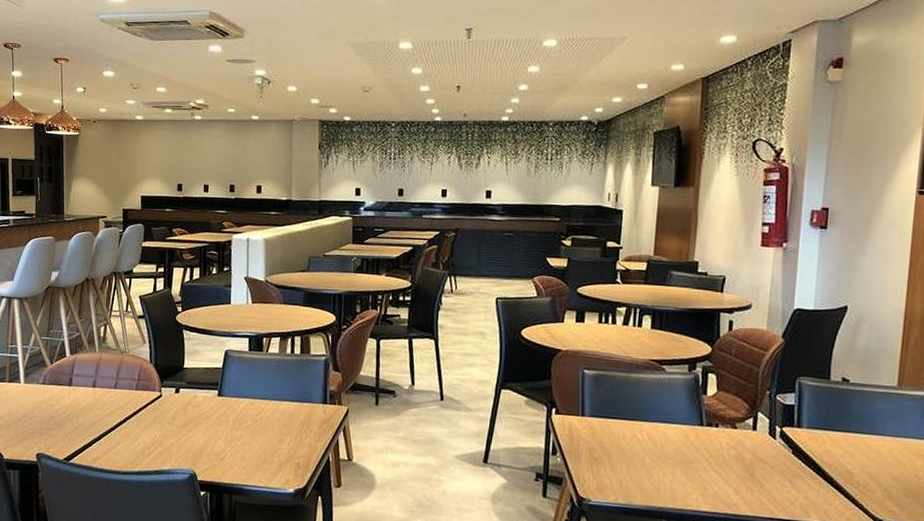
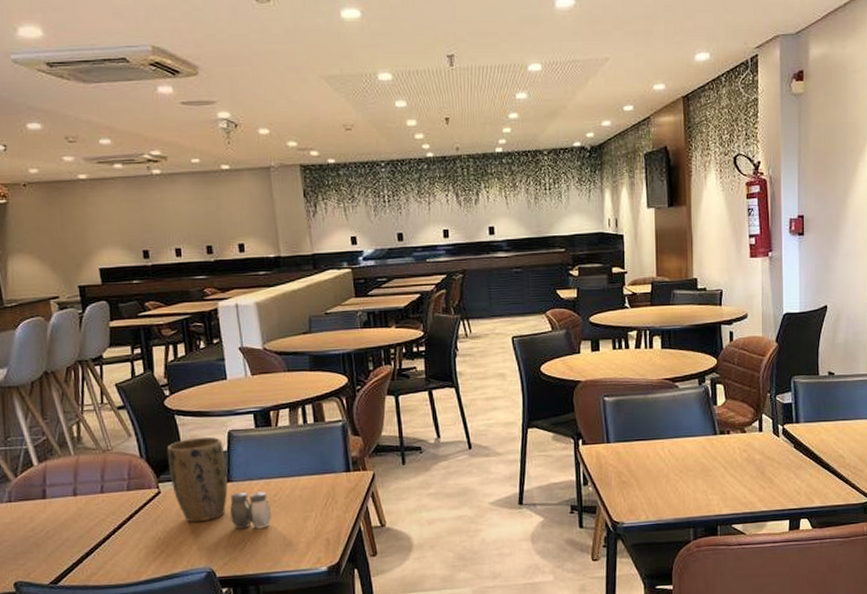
plant pot: none [171,352,220,428] -> present [166,436,228,523]
salt and pepper shaker: none [217,407,252,443] -> present [230,491,271,529]

